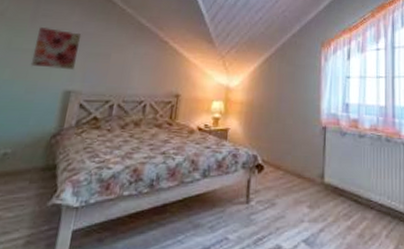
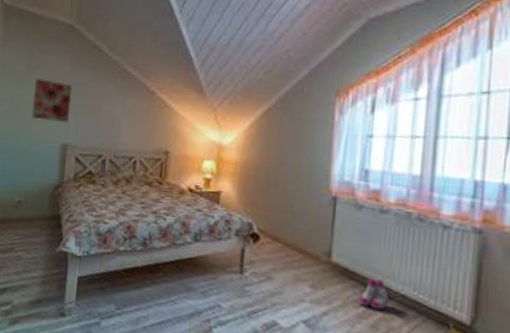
boots: none [348,193,371,220] -> present [359,278,390,310]

